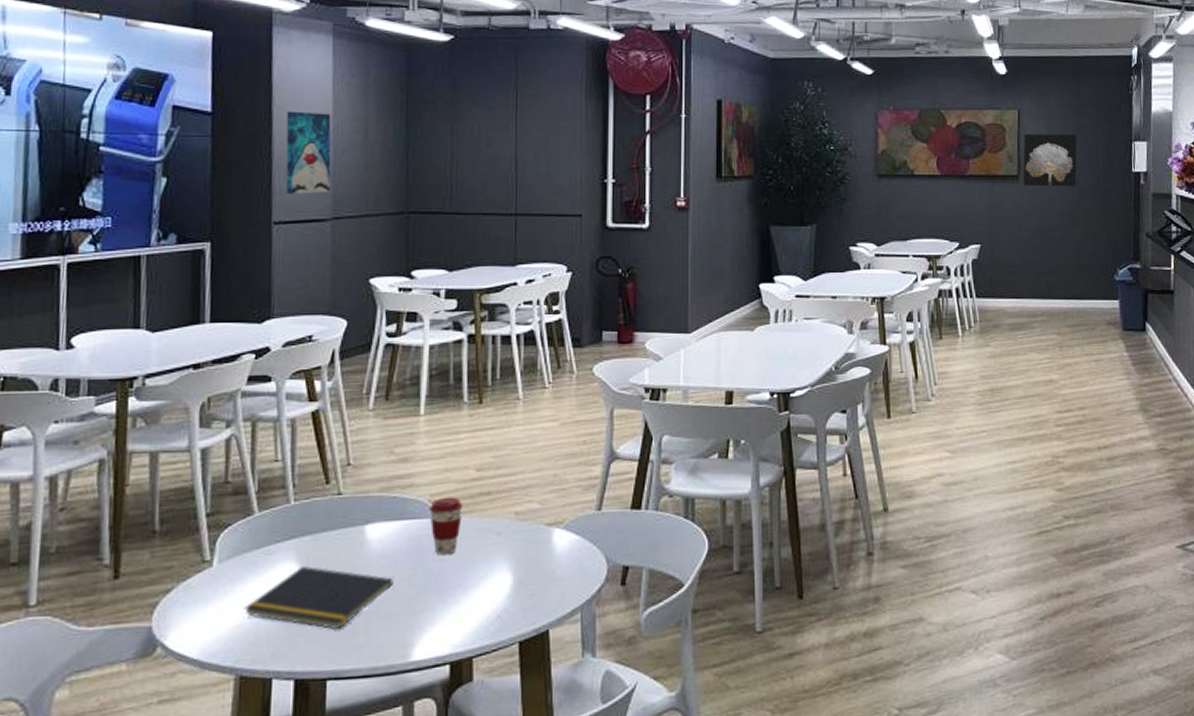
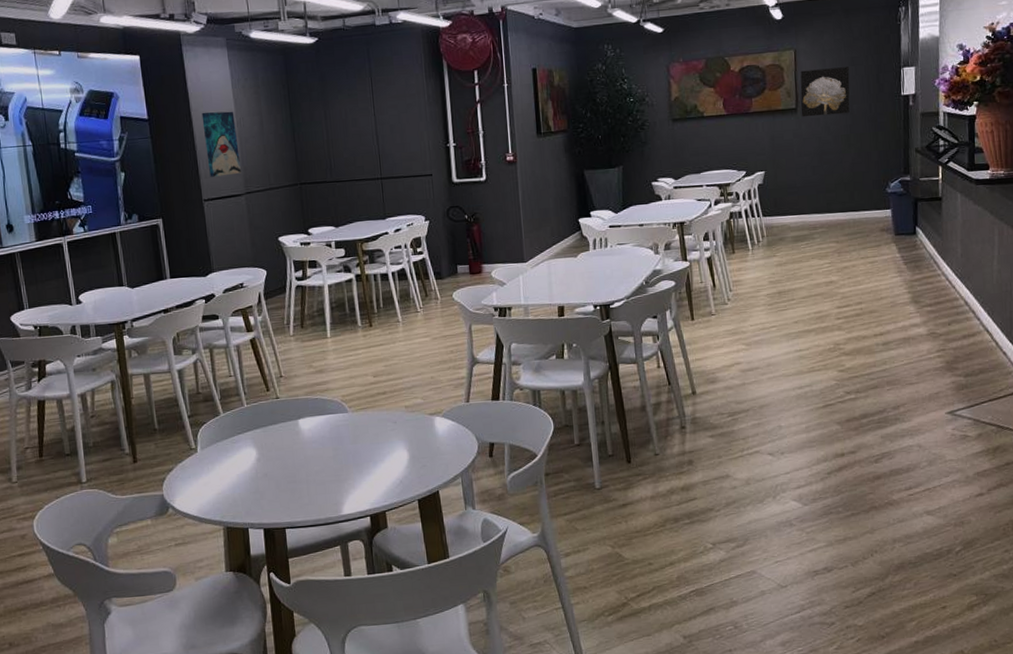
notepad: present [243,566,394,631] -> none [222,450,324,495]
coffee cup: present [429,497,463,556] -> none [342,396,367,440]

